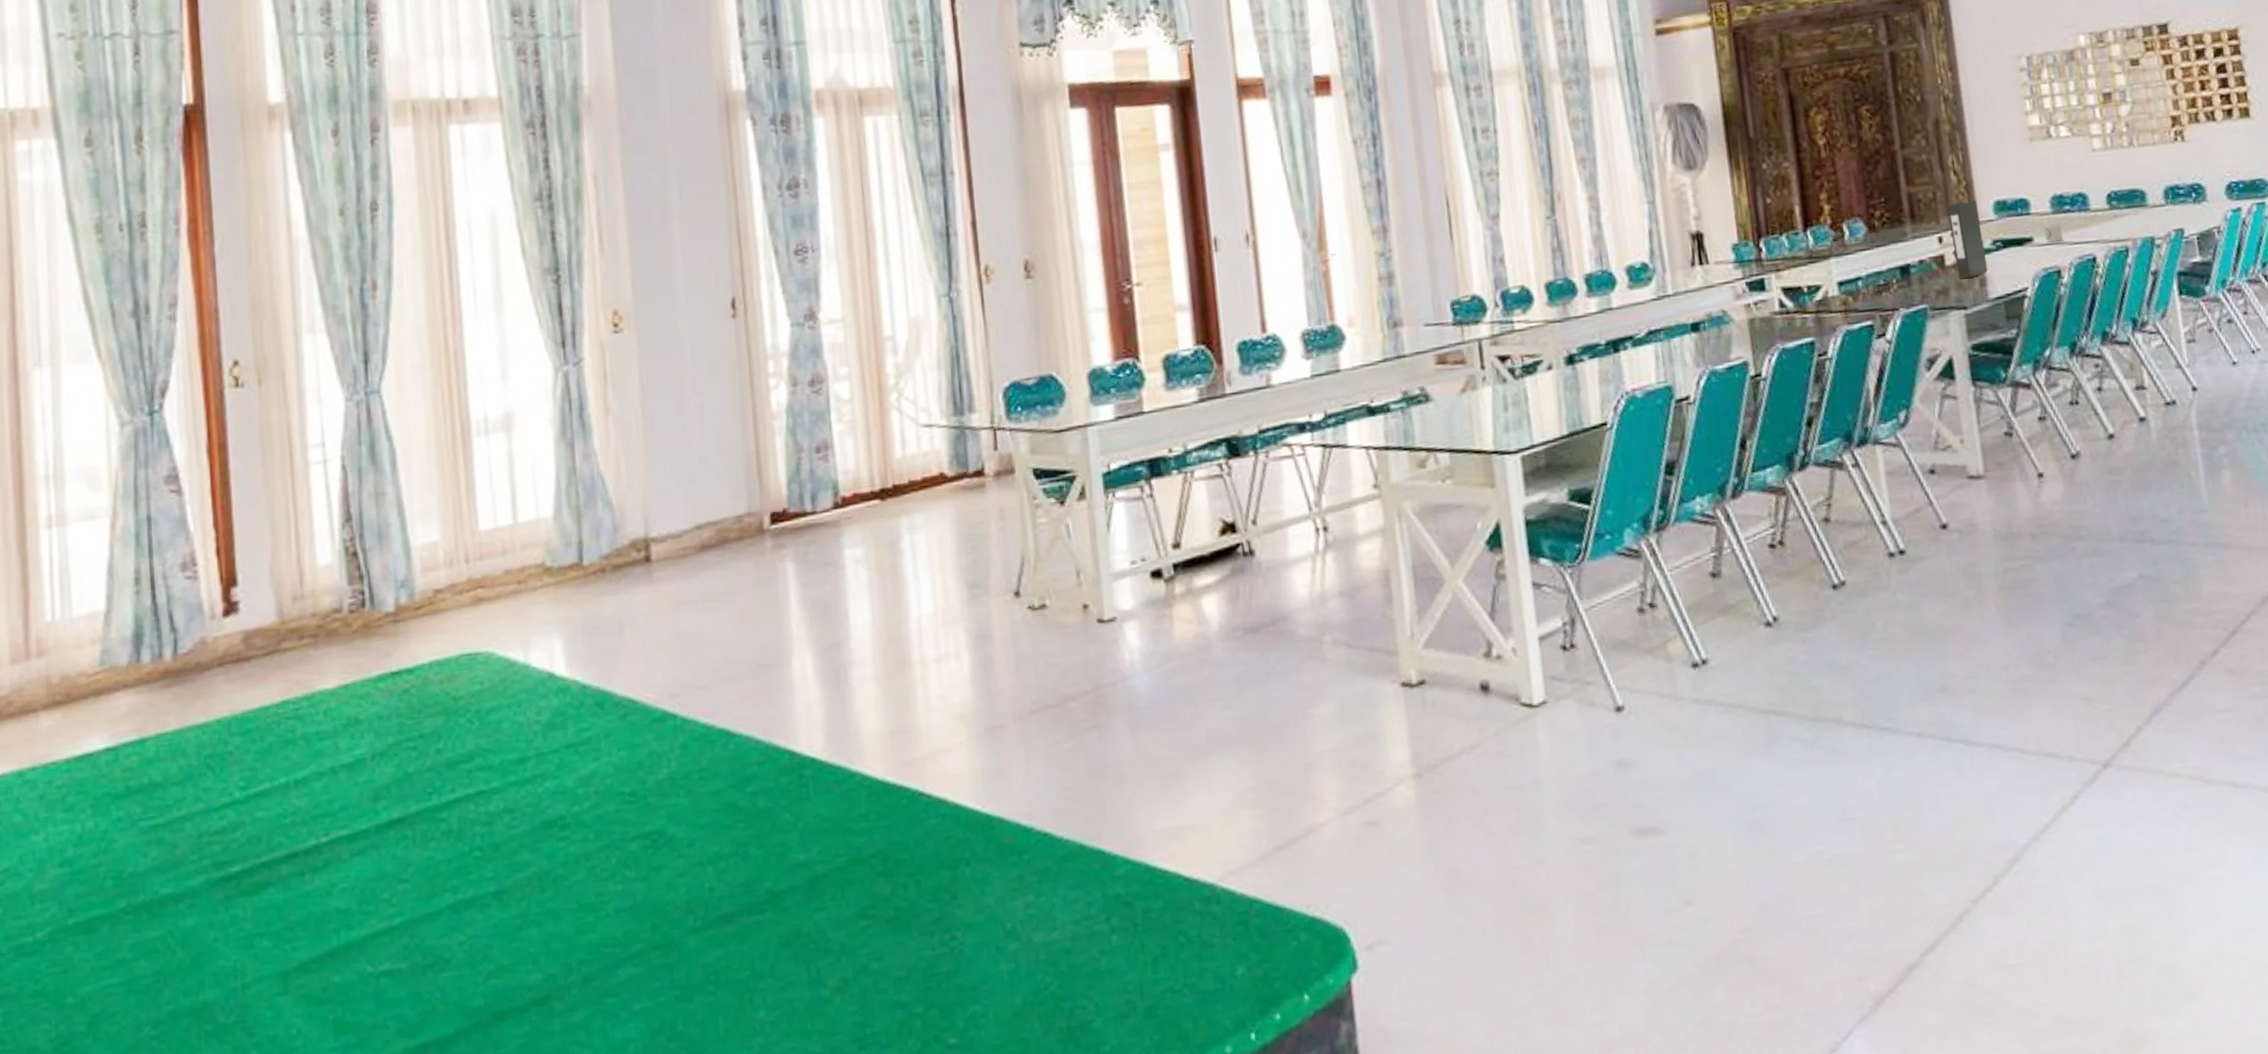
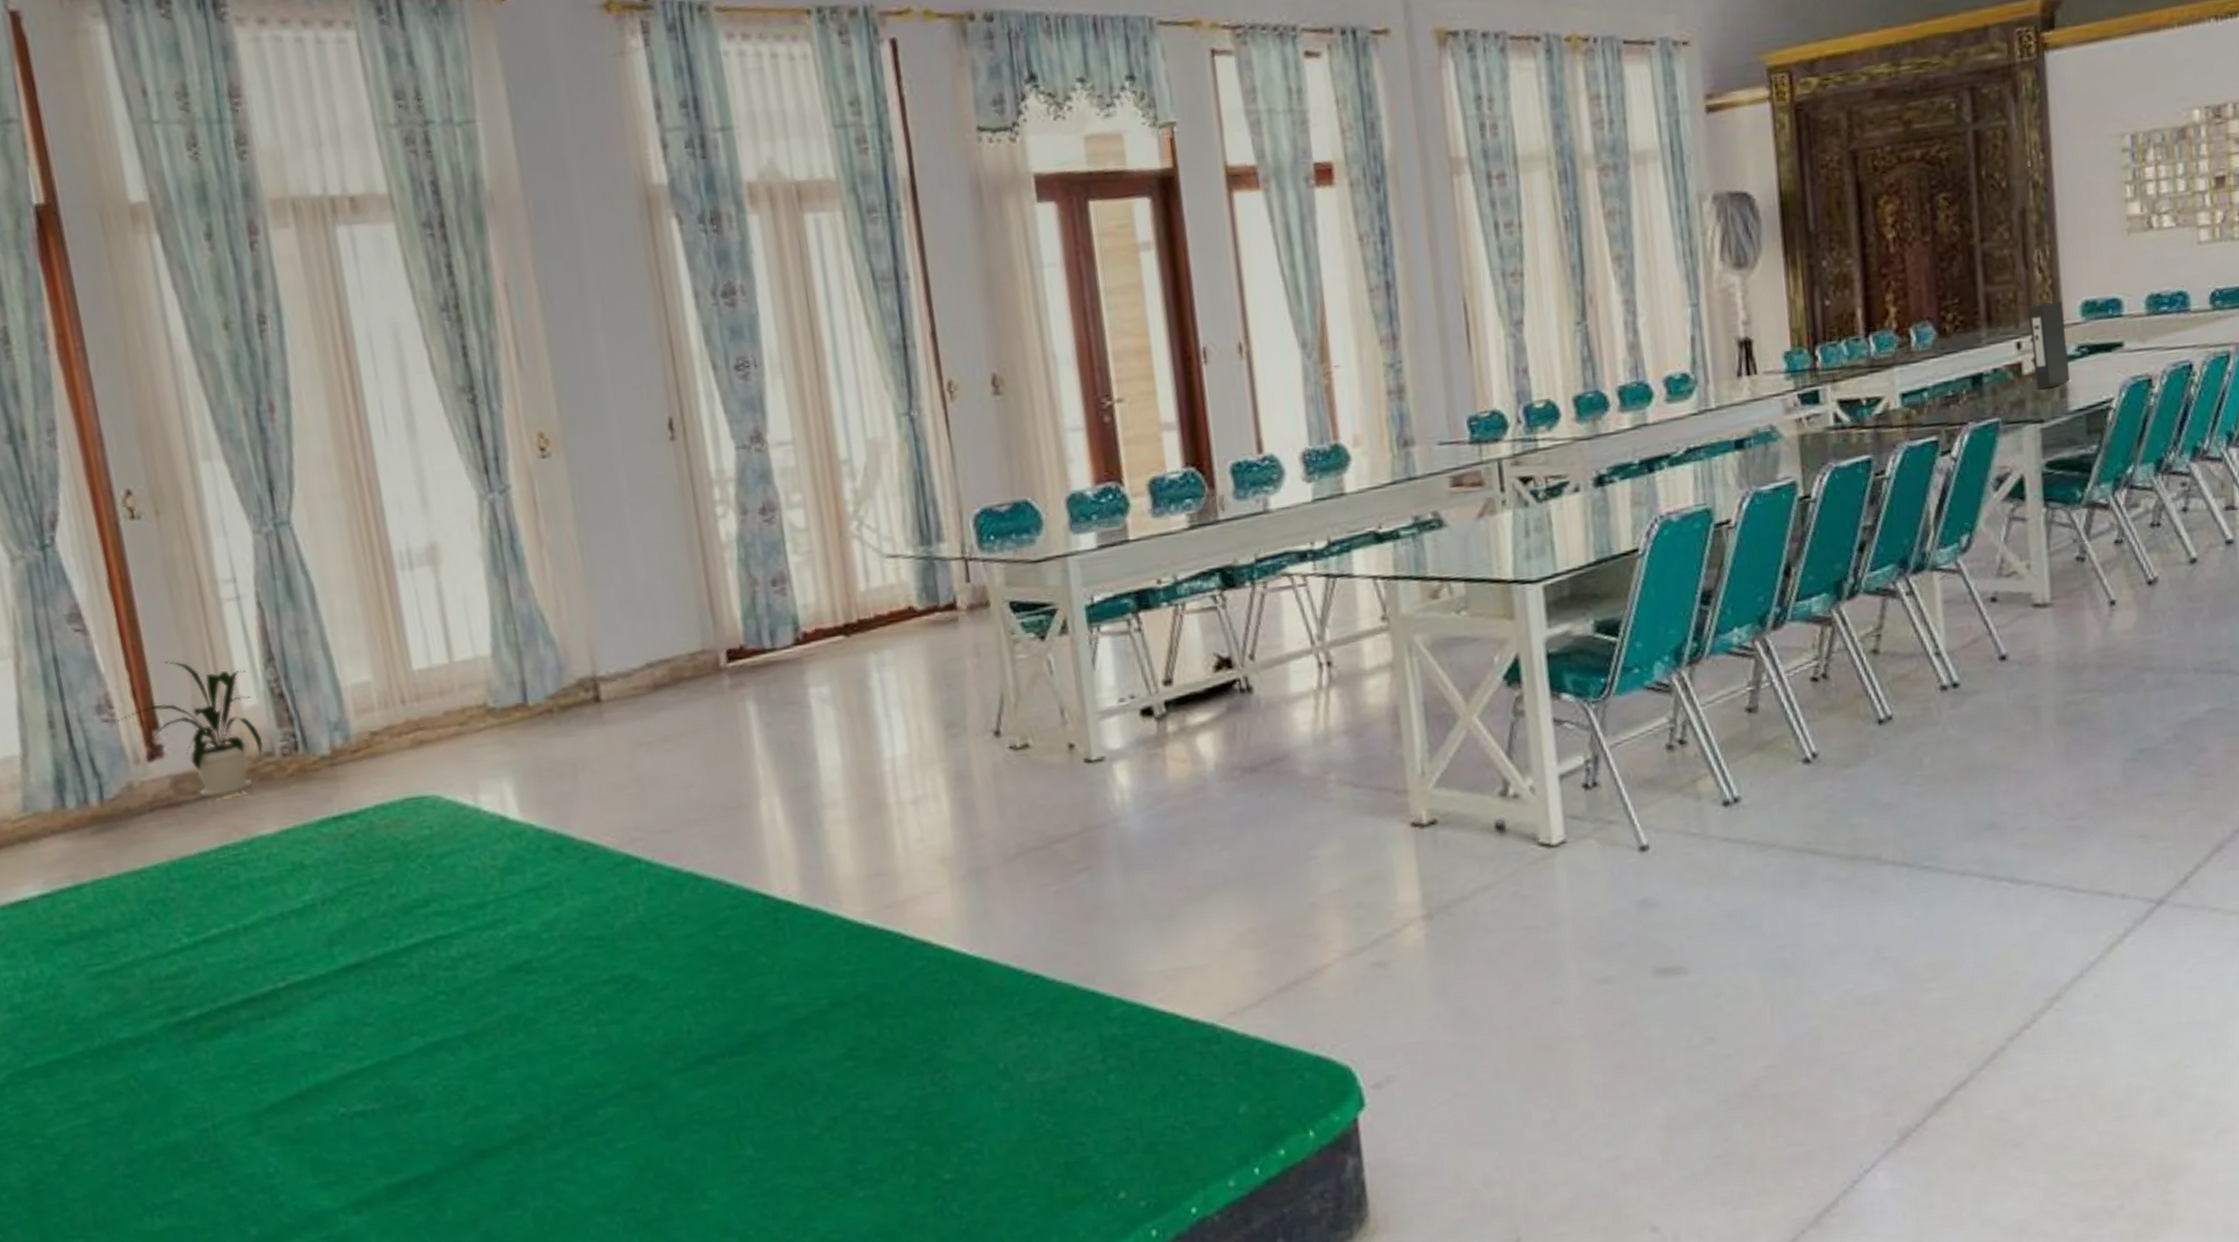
house plant: none [199,521,333,654] -> present [117,661,264,799]
cup: present [2043,224,2063,242] -> none [2136,326,2157,348]

